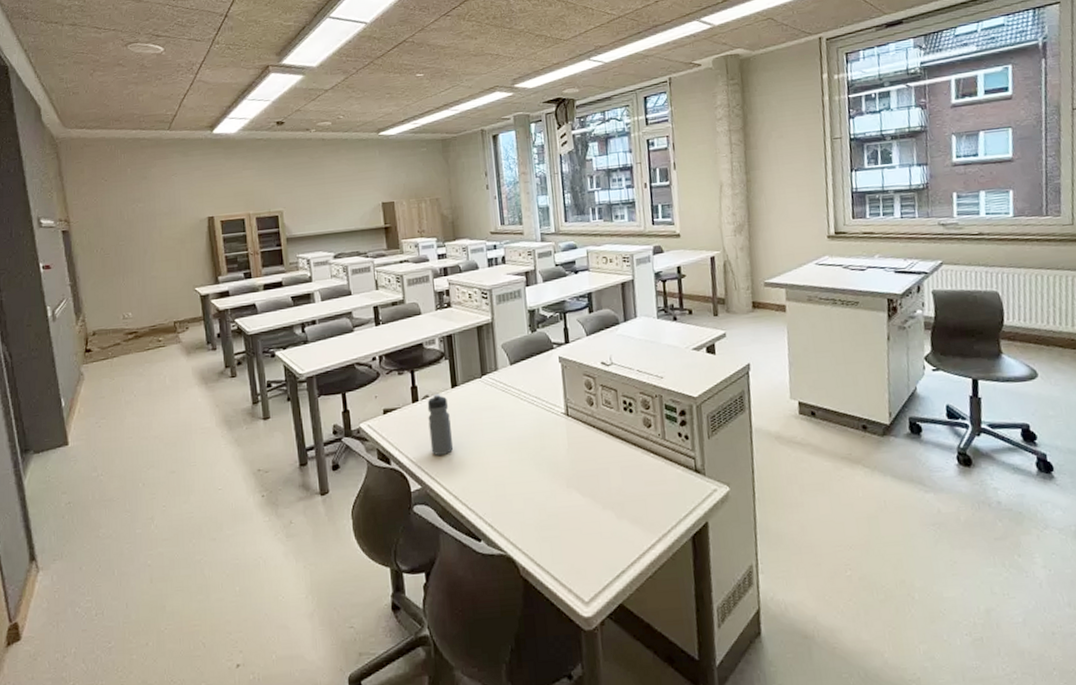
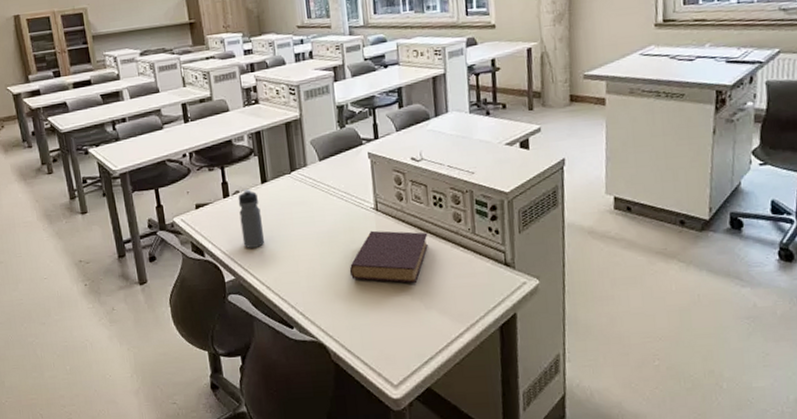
book: none [539,436,619,491] -> present [349,230,428,283]

